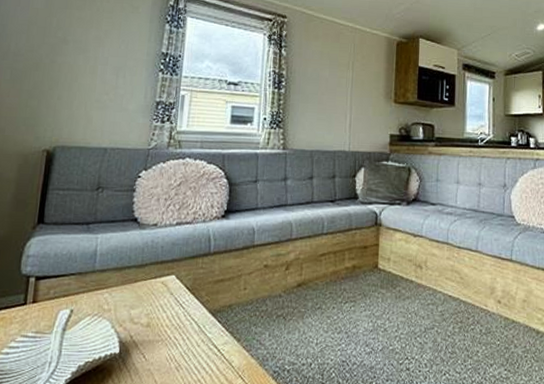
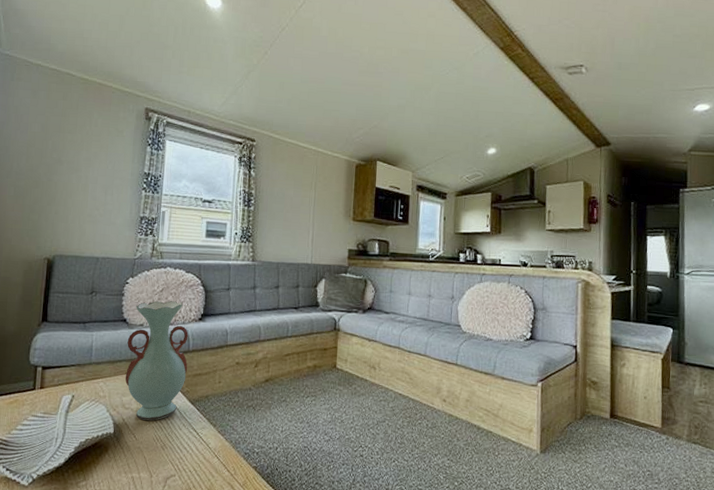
decorative vase: none [134,196,209,337] -> present [125,301,188,421]

